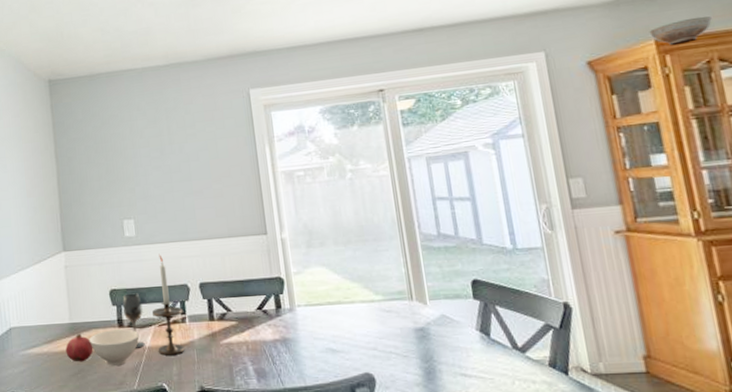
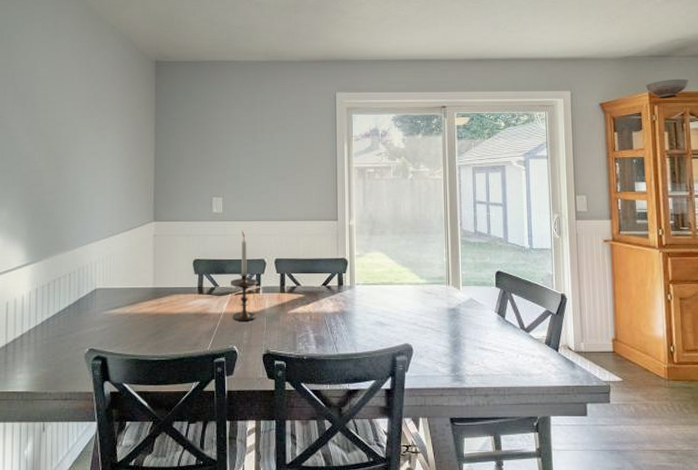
fruit: present [65,333,94,362] -> none [147,297,173,324]
bowl: present [89,329,140,366] -> none [170,296,217,328]
wine glass: present [122,293,145,348] -> none [204,264,222,314]

